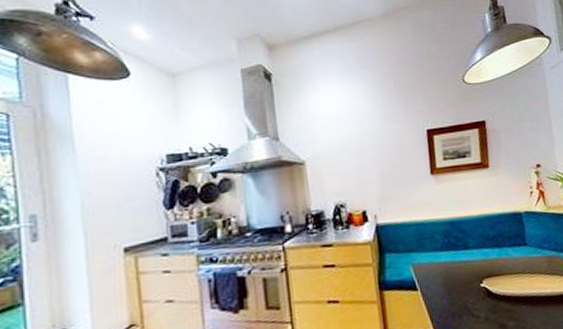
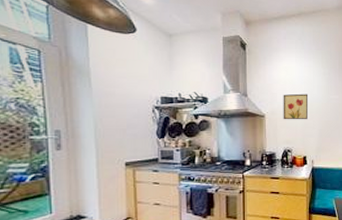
wall art: none [326,127,362,166] -> present [283,93,309,120]

